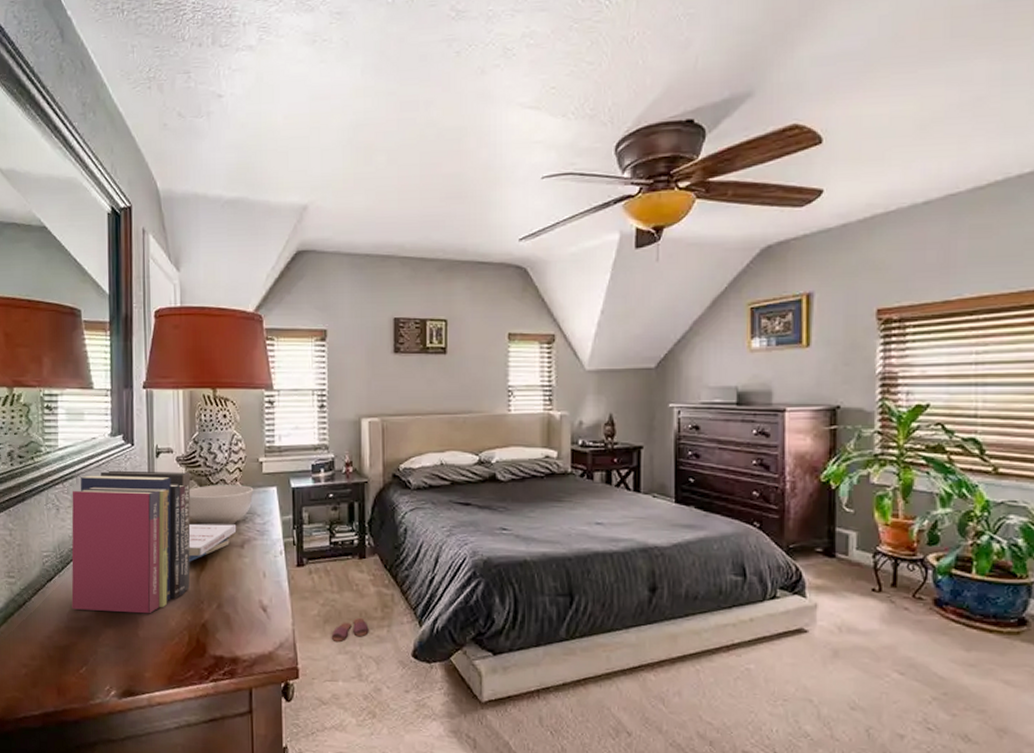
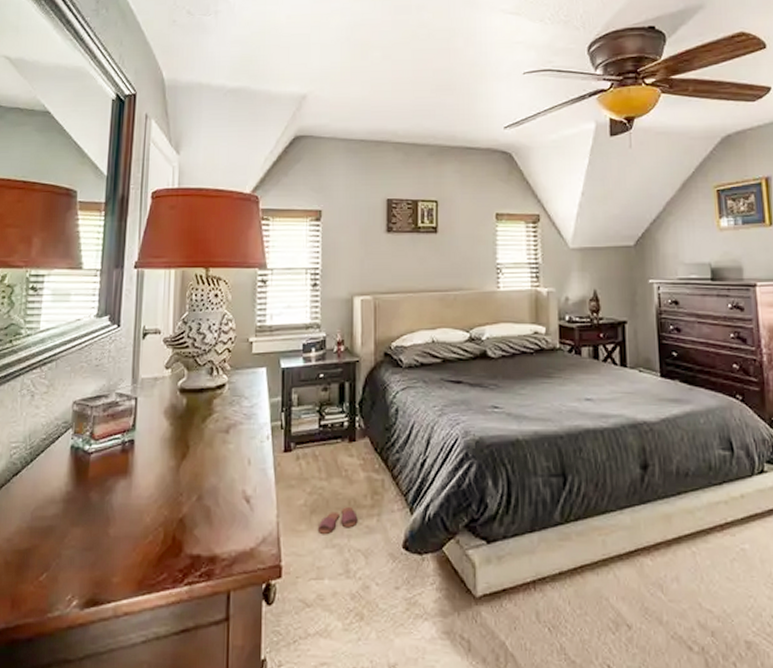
books: present [71,470,191,614] -> none [37,353,177,510]
bowl: present [188,485,254,526] -> none [173,366,242,409]
books: present [188,523,237,562] -> none [170,408,223,450]

